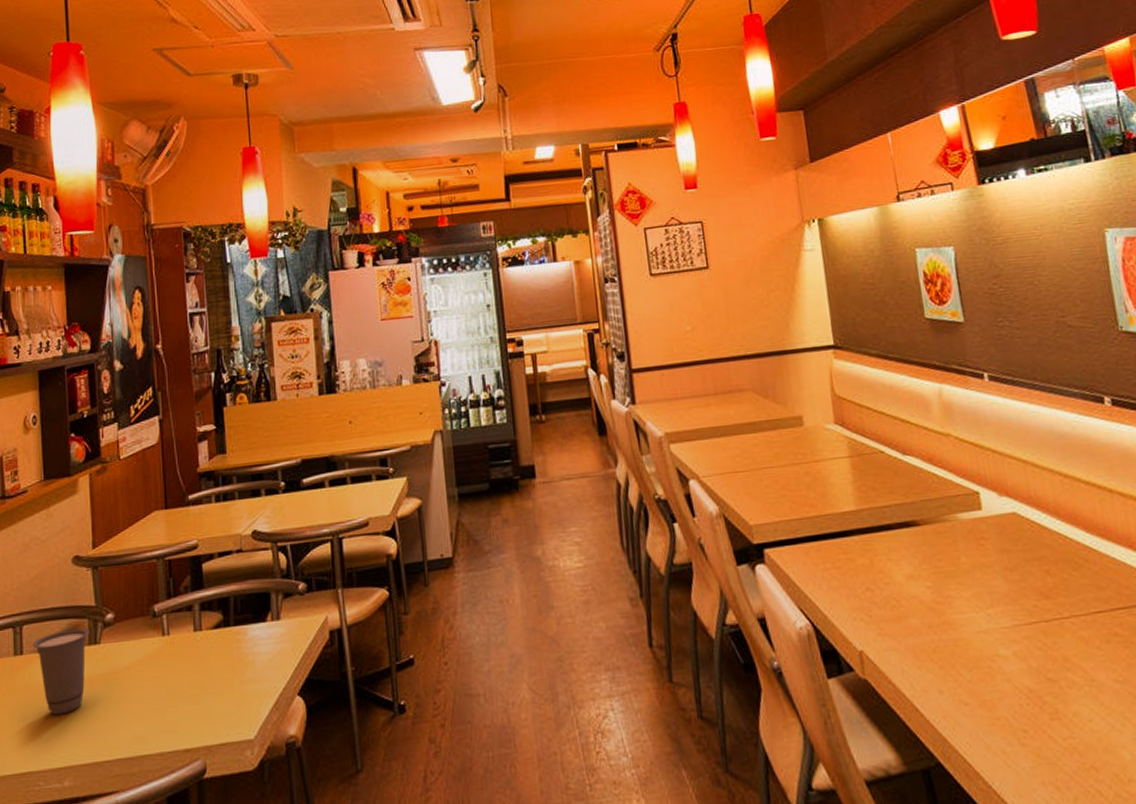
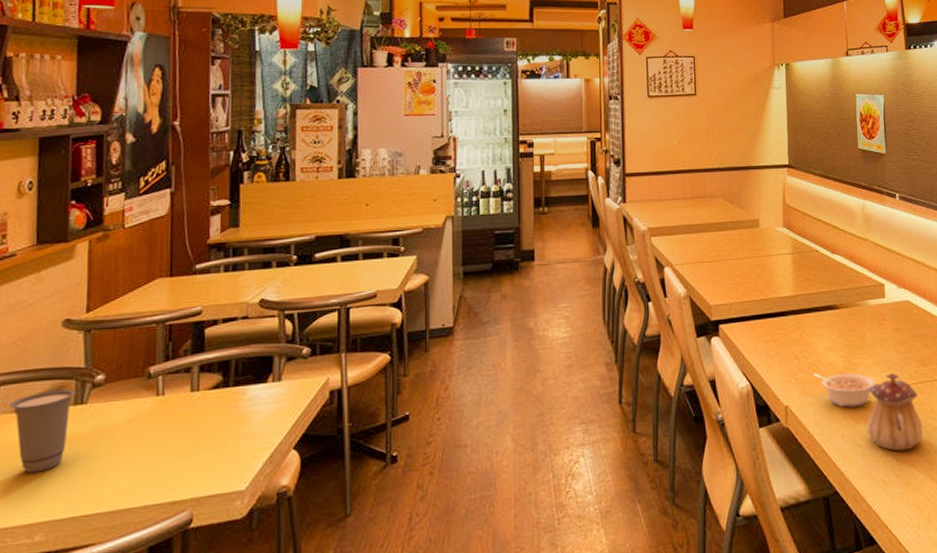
legume: none [892,608,980,654] -> present [813,373,876,408]
teapot: none [971,608,1055,712] -> present [867,373,923,451]

